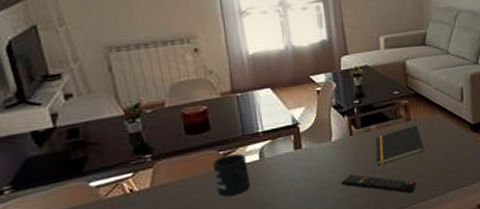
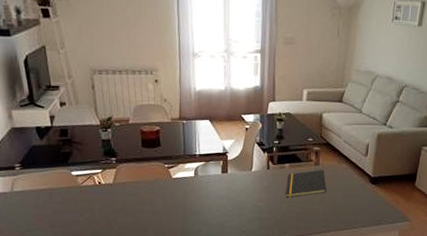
mug: present [212,153,250,197] -> none [159,168,185,201]
remote control: present [341,174,417,193] -> none [255,201,316,225]

